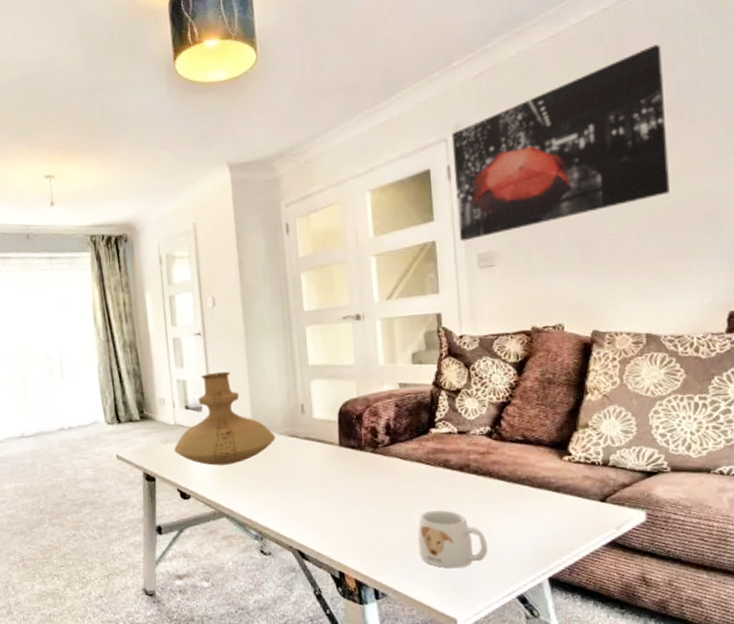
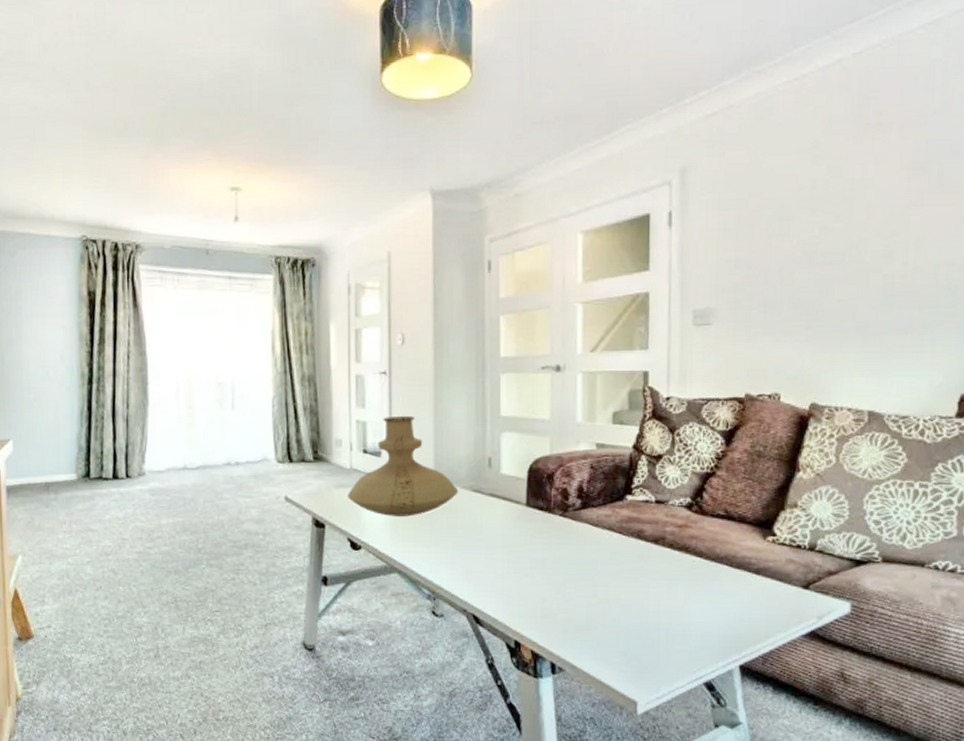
mug: present [418,510,488,569] -> none [603,583,678,647]
wall art: present [451,44,670,242] -> none [675,97,913,295]

